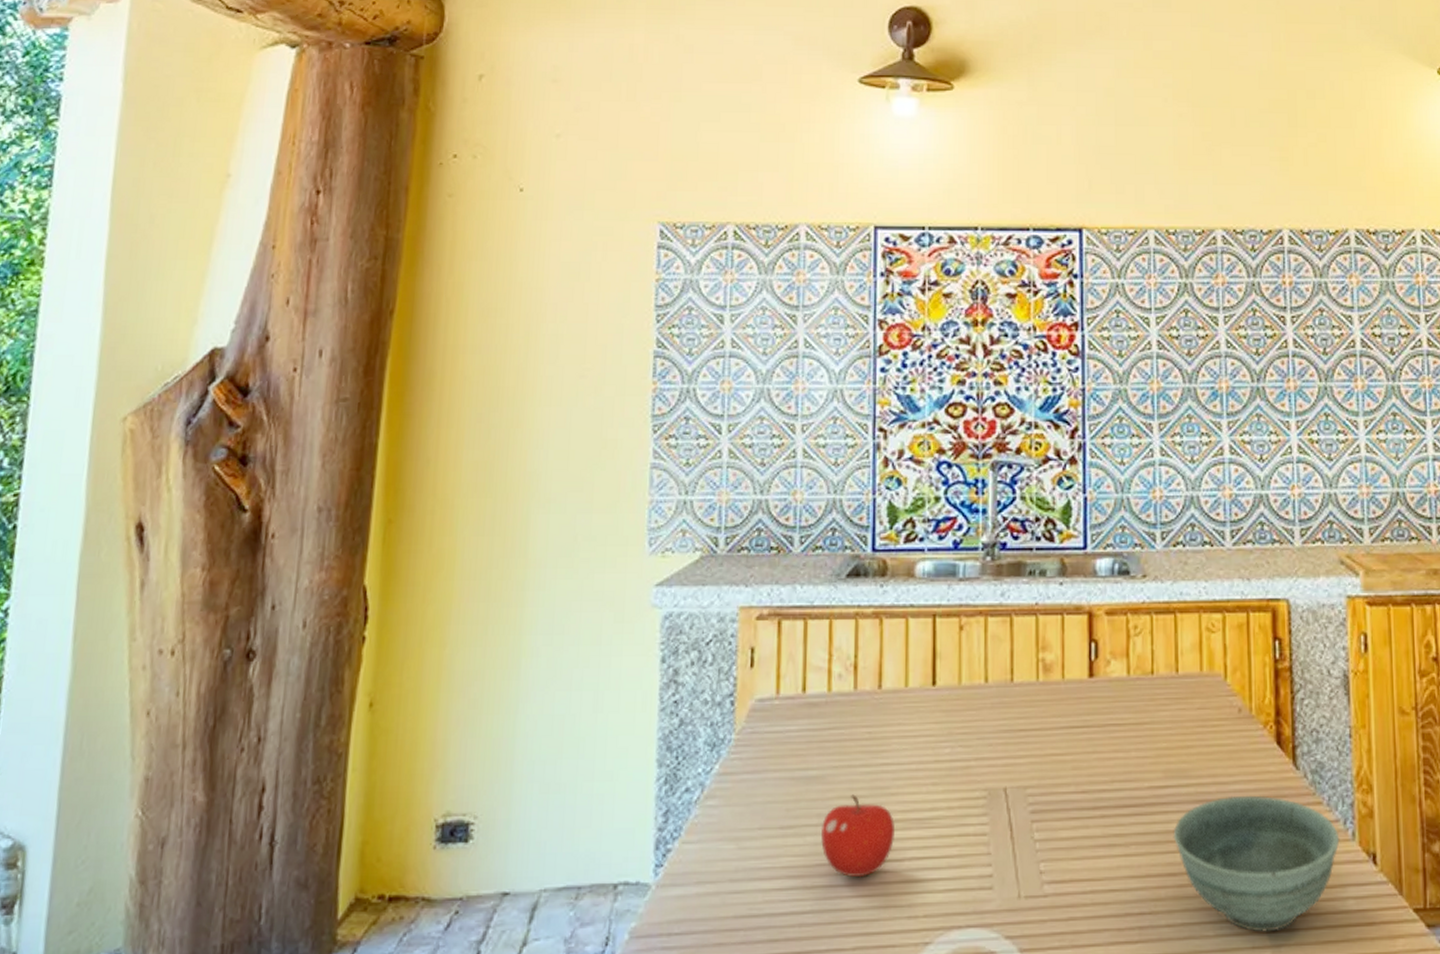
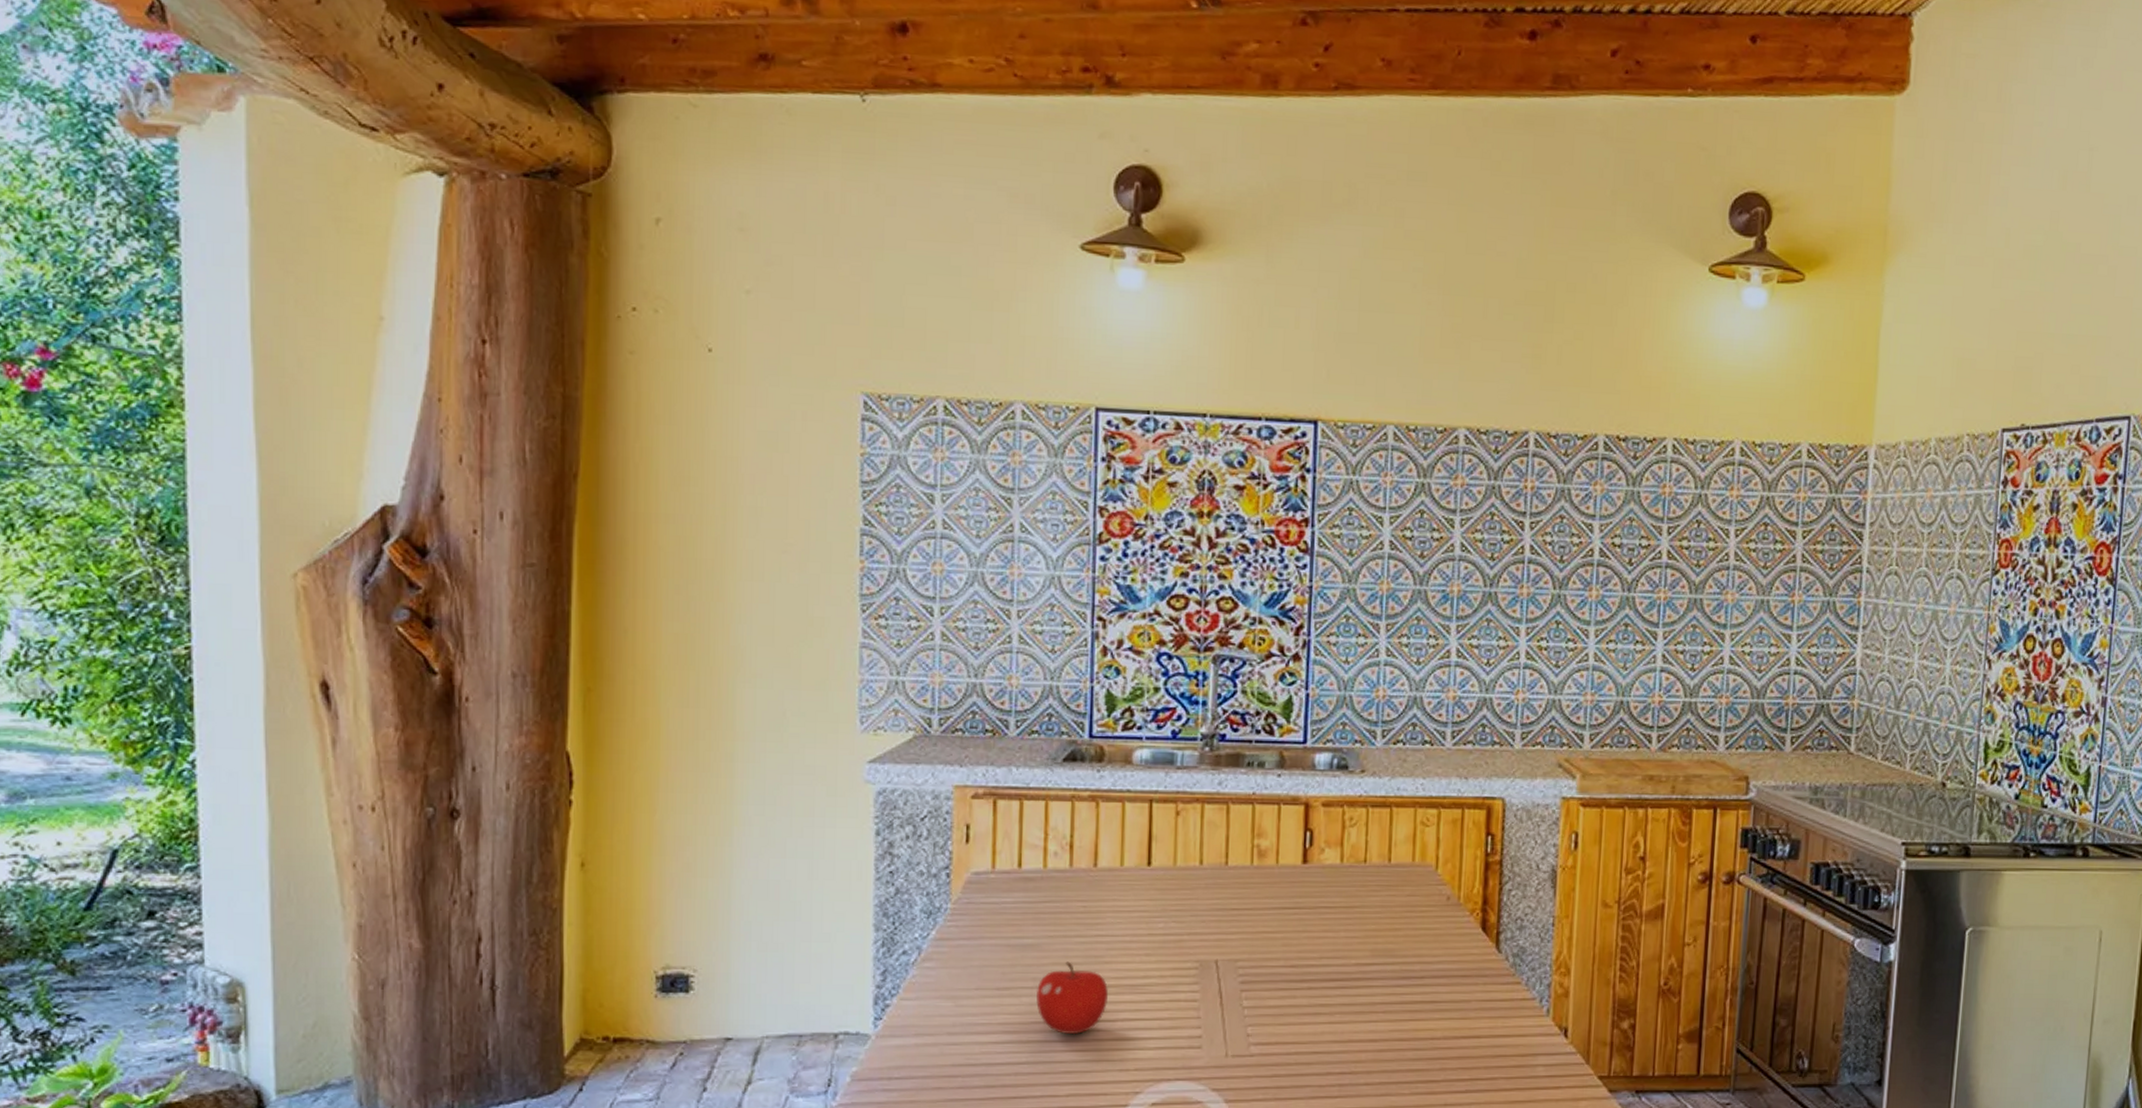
bowl: present [1173,795,1340,932] -> none [1376,974,1535,1092]

